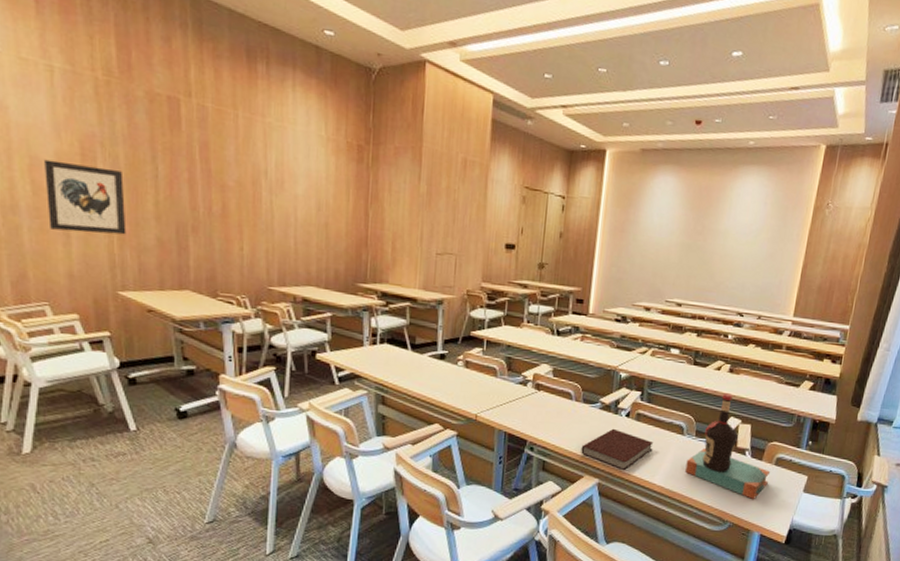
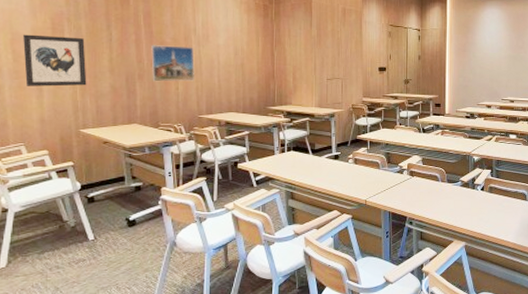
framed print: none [208,188,265,241] -> present [151,45,196,82]
notebook: present [581,428,654,471] -> none [449,200,505,234]

